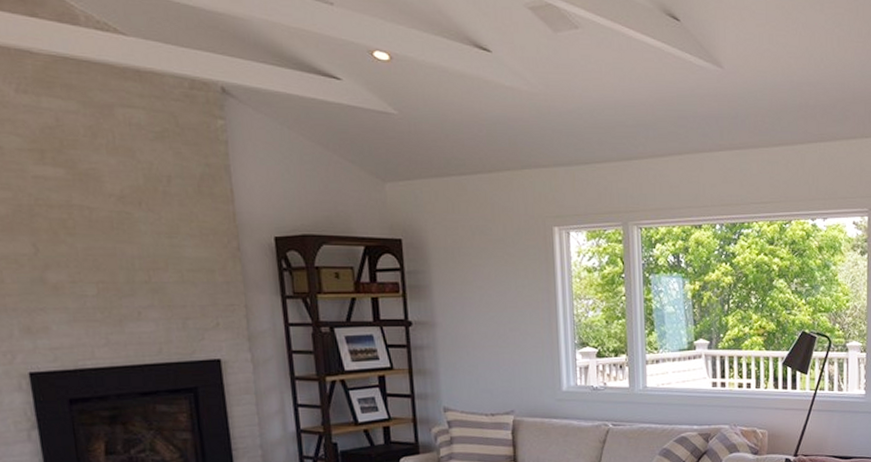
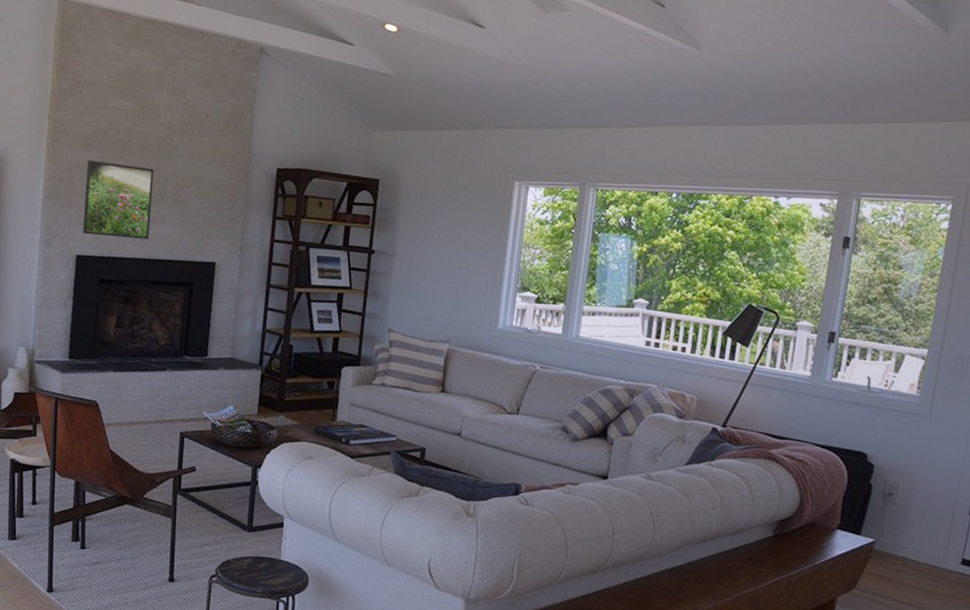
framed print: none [15,248,126,345] -> present [82,159,154,240]

